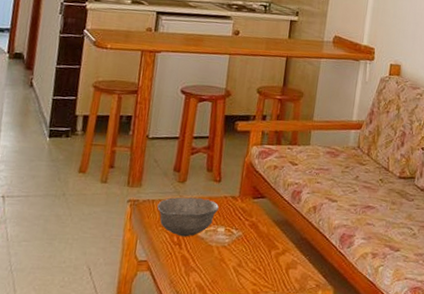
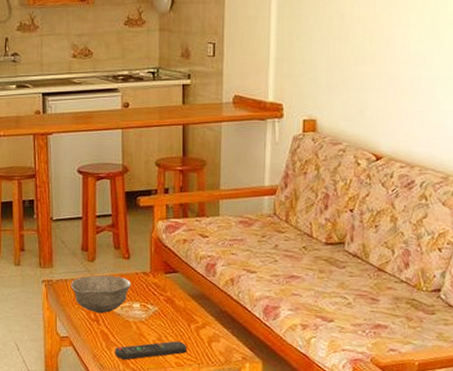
remote control: none [193,267,266,287] -> present [115,341,188,360]

